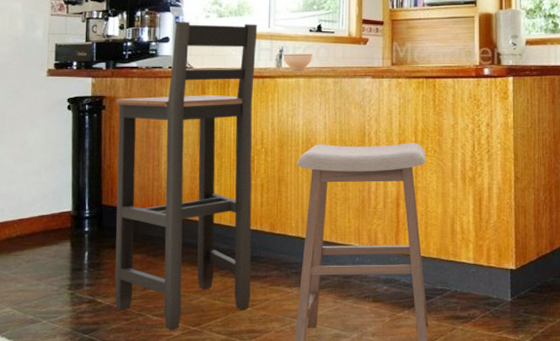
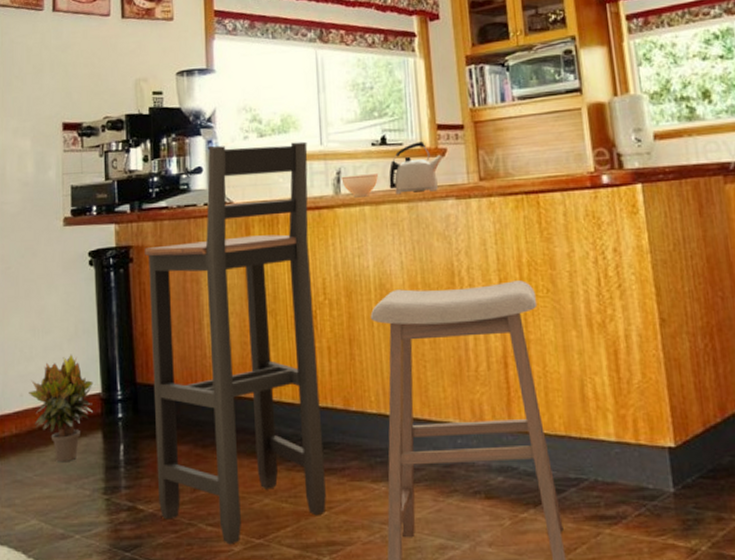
potted plant: none [9,179,66,263] -> present [29,354,94,461]
kettle: none [321,31,366,72] -> present [389,141,444,195]

